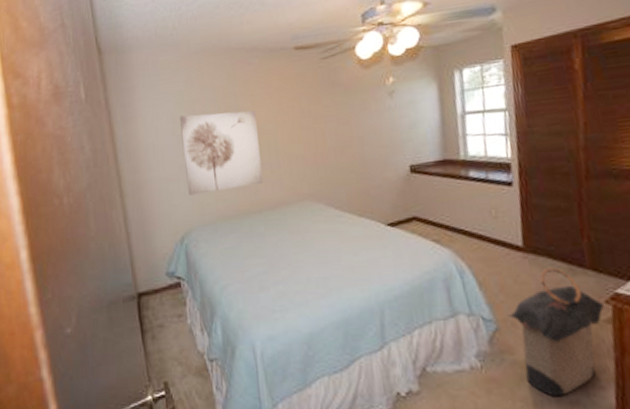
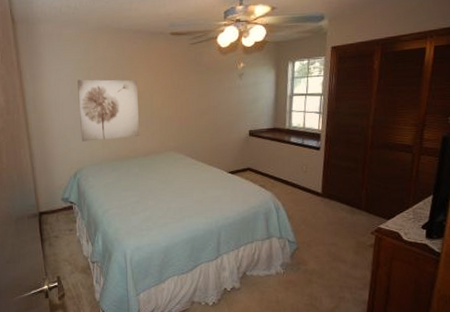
laundry hamper: present [507,267,604,397] -> none [305,208,370,294]

